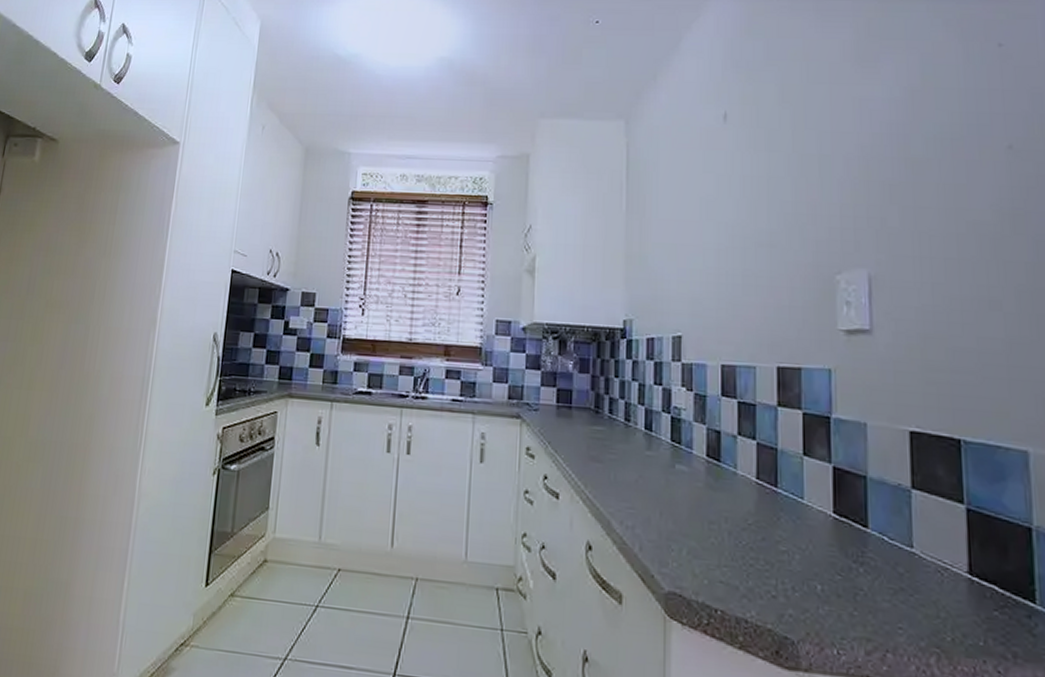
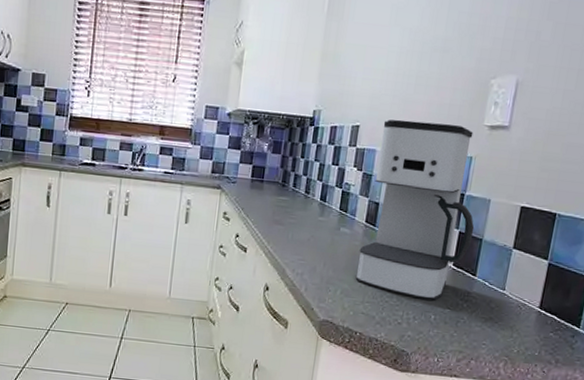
coffee maker: none [704,327,853,564] -> present [355,119,475,301]

